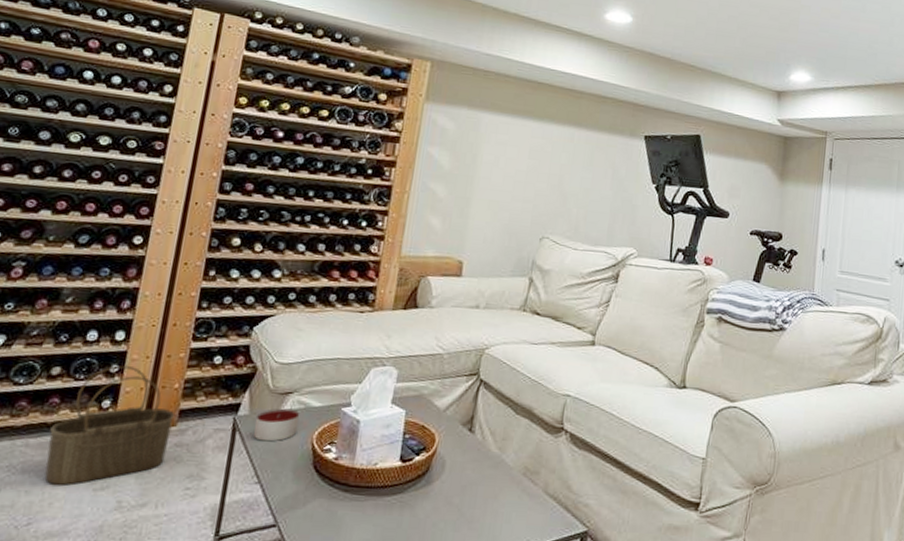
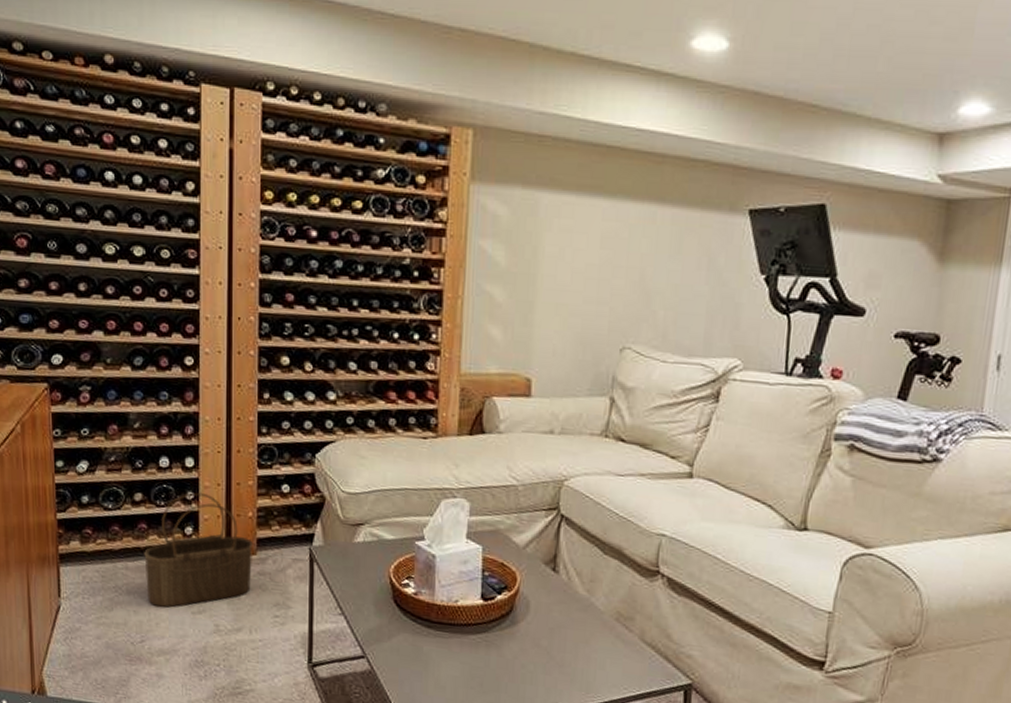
candle: present [254,408,300,442] -> none [330,540,374,574]

